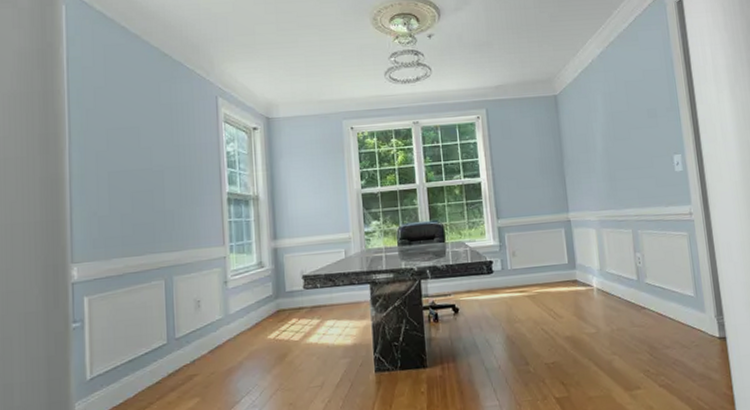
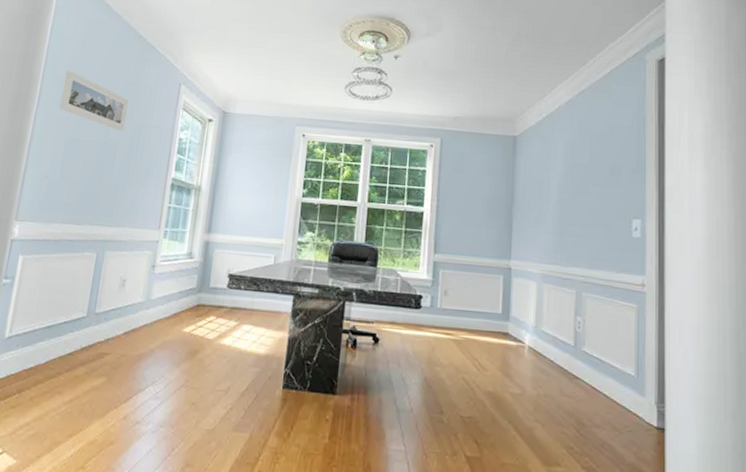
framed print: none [92,101,167,155] -> present [59,70,129,132]

